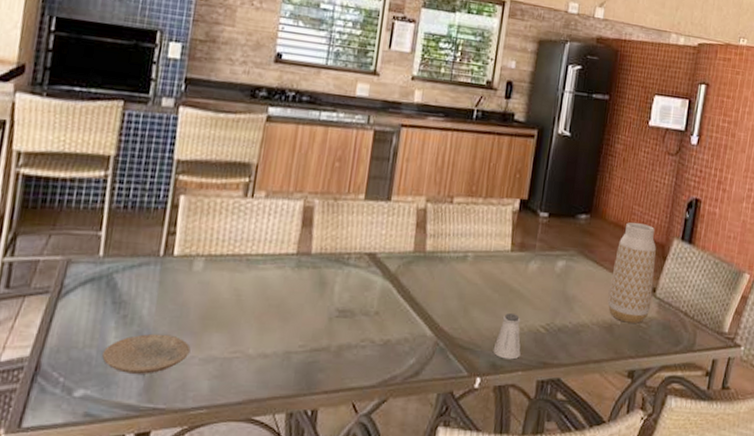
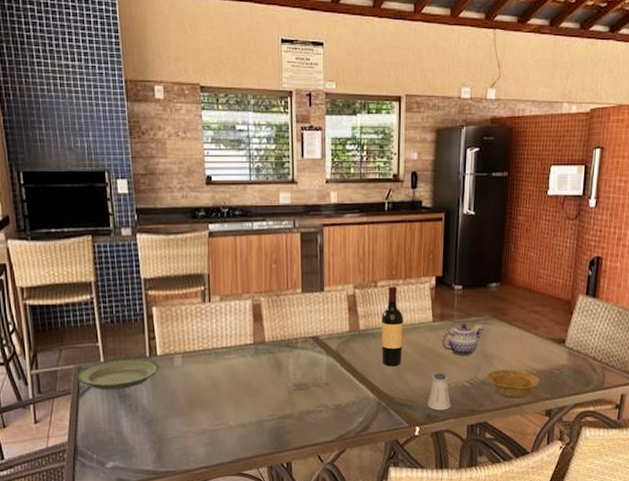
plate: none [62,254,174,294] -> present [77,358,160,390]
plate: present [102,333,191,374] -> none [120,416,185,448]
wine bottle: none [446,203,479,300] -> present [382,285,404,367]
teapot: none [518,257,568,296] -> present [441,324,484,356]
bowl: none [565,316,624,353] -> present [487,369,540,398]
vase: present [607,222,656,323] -> none [522,284,564,371]

